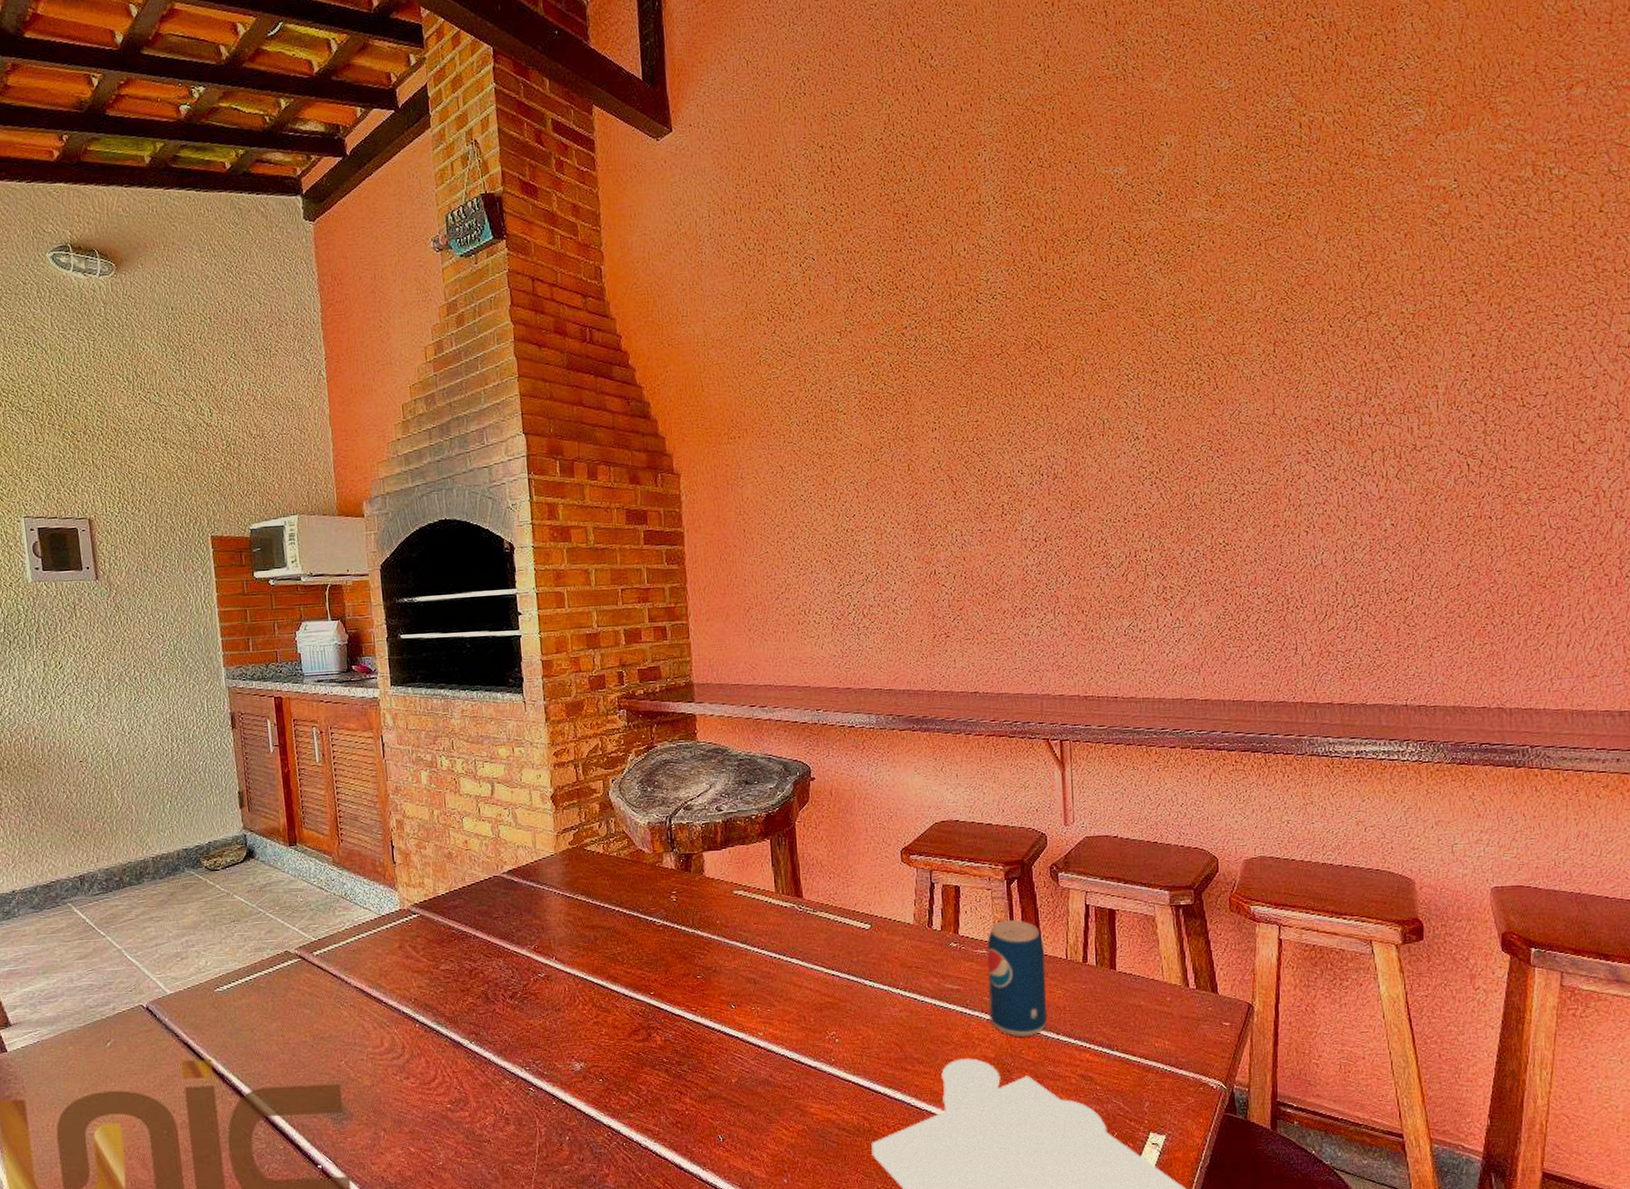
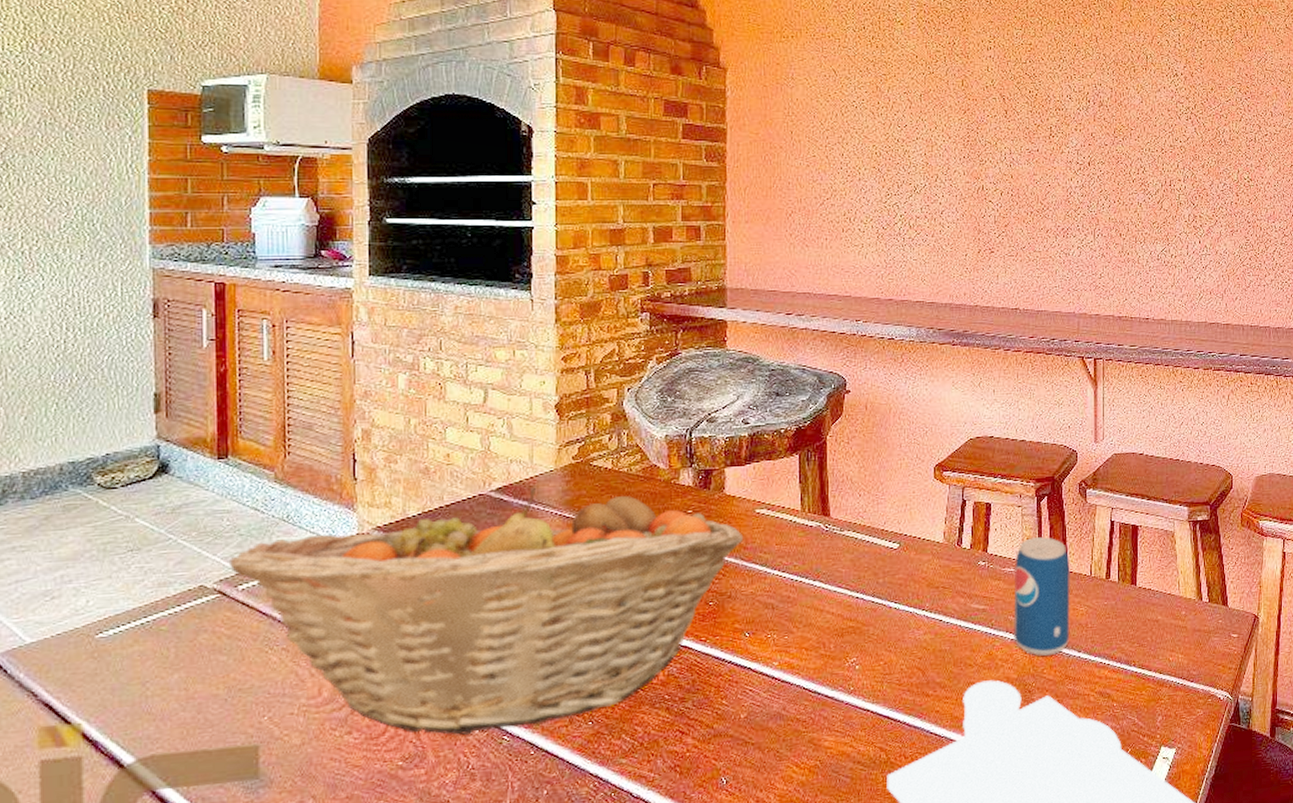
fruit basket: none [305,870,724,1085] -> present [230,487,744,735]

